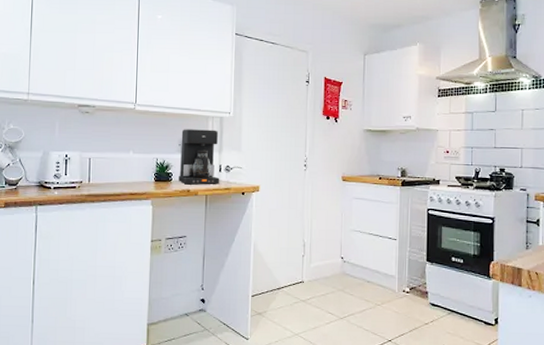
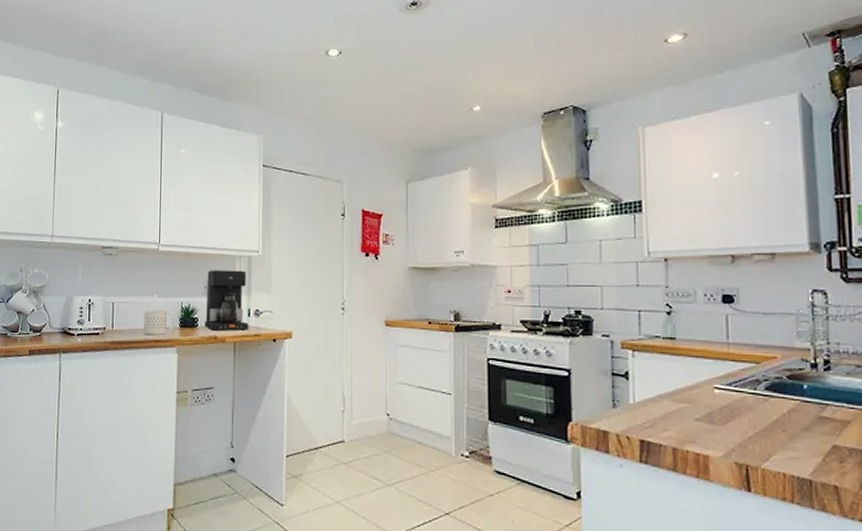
mug: none [119,165,149,188] -> present [143,310,174,335]

